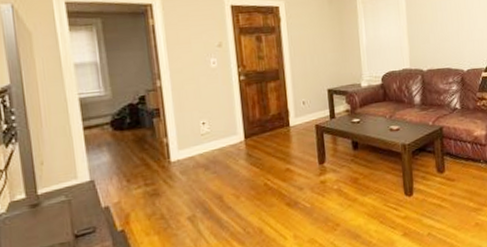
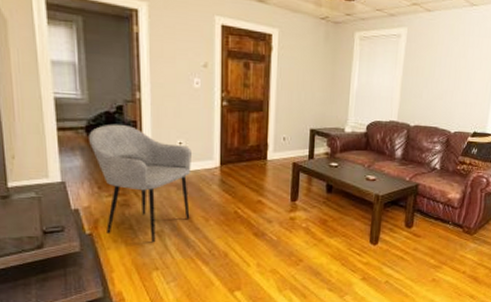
armchair: none [114,113,221,230] -> present [89,124,191,243]

